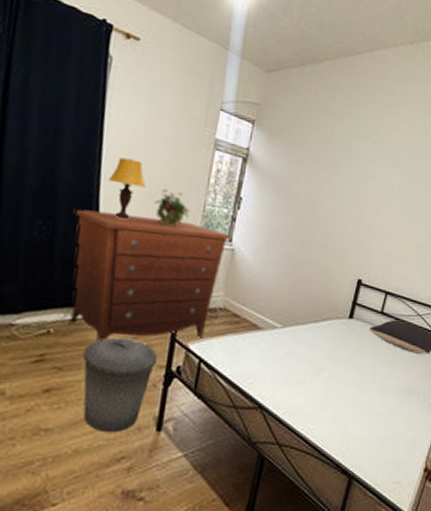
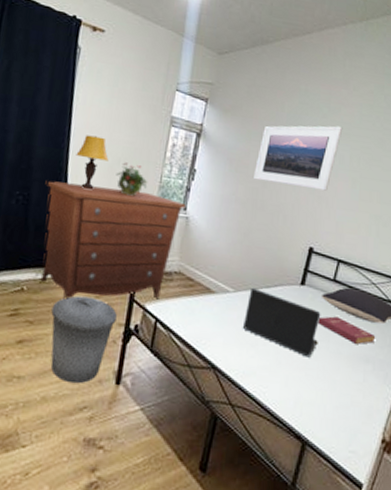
laptop: none [290,322,369,392] -> present [242,287,321,358]
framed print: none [302,151,392,221] -> present [254,125,343,191]
book: none [365,349,421,376] -> present [318,316,376,344]

